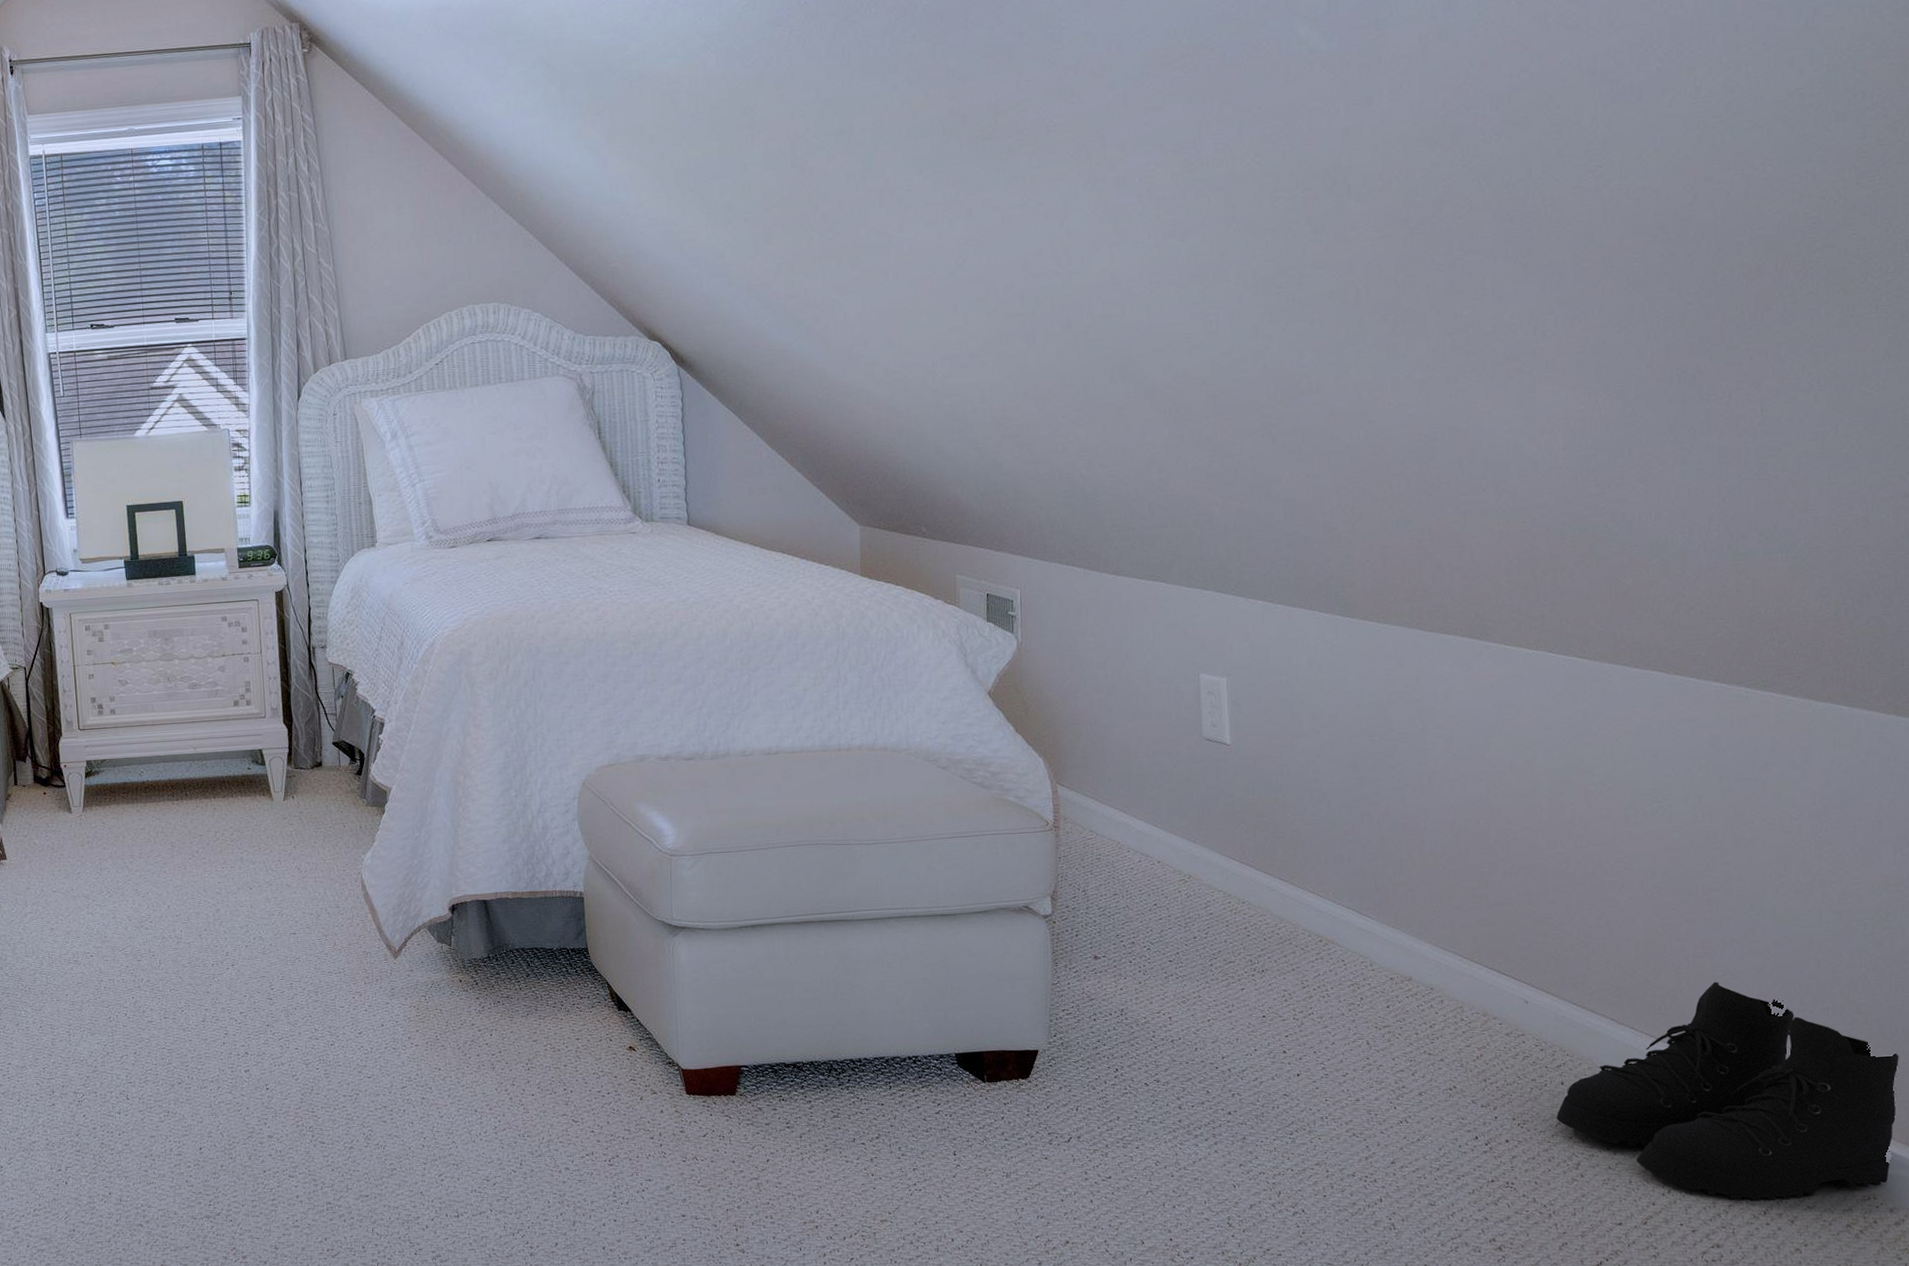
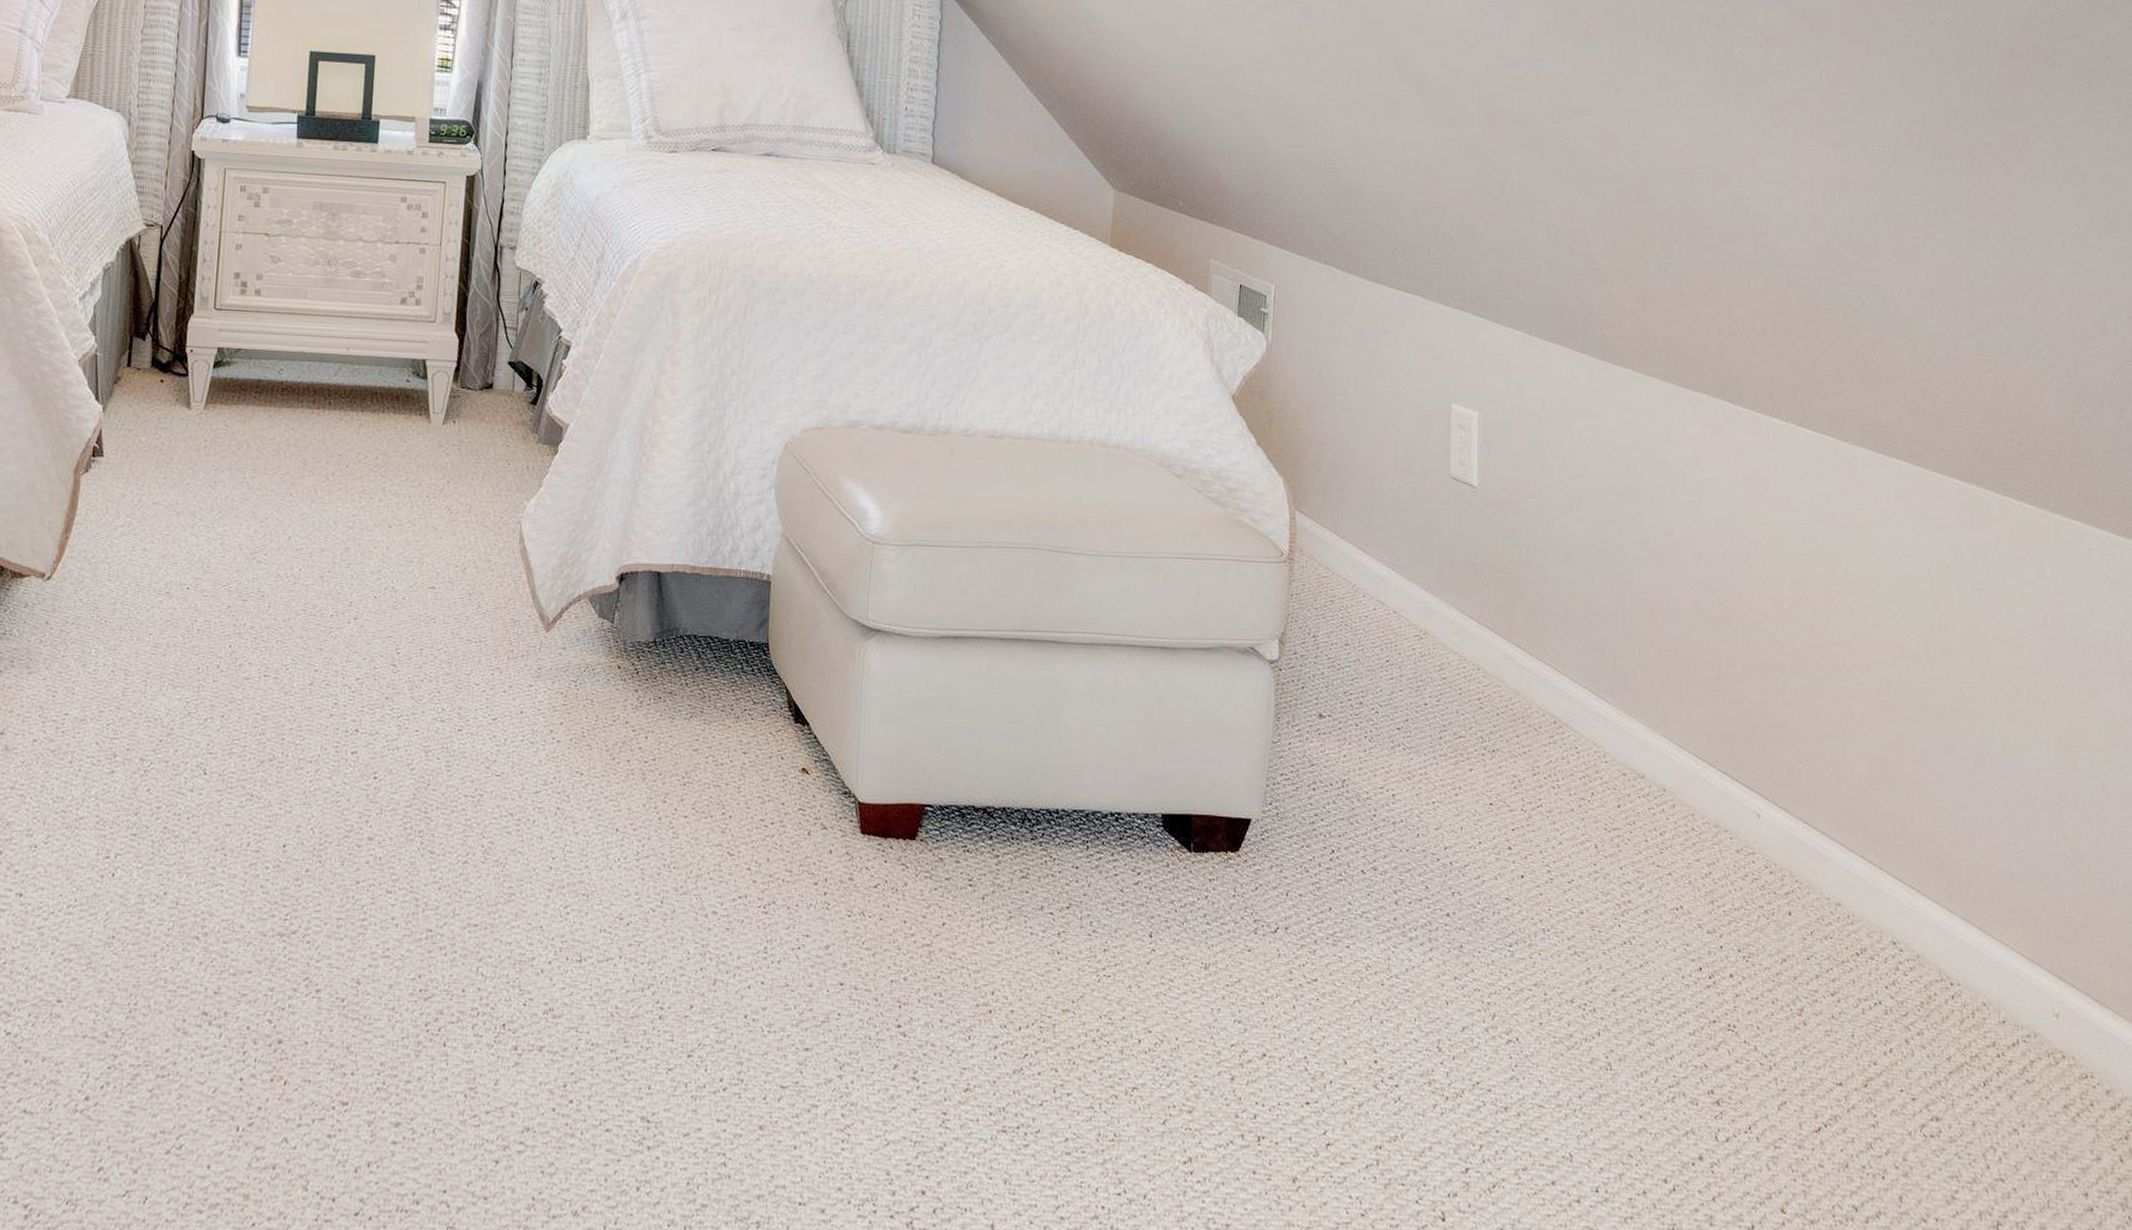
boots: present [1556,981,1900,1202] -> none [1782,812,2120,1072]

